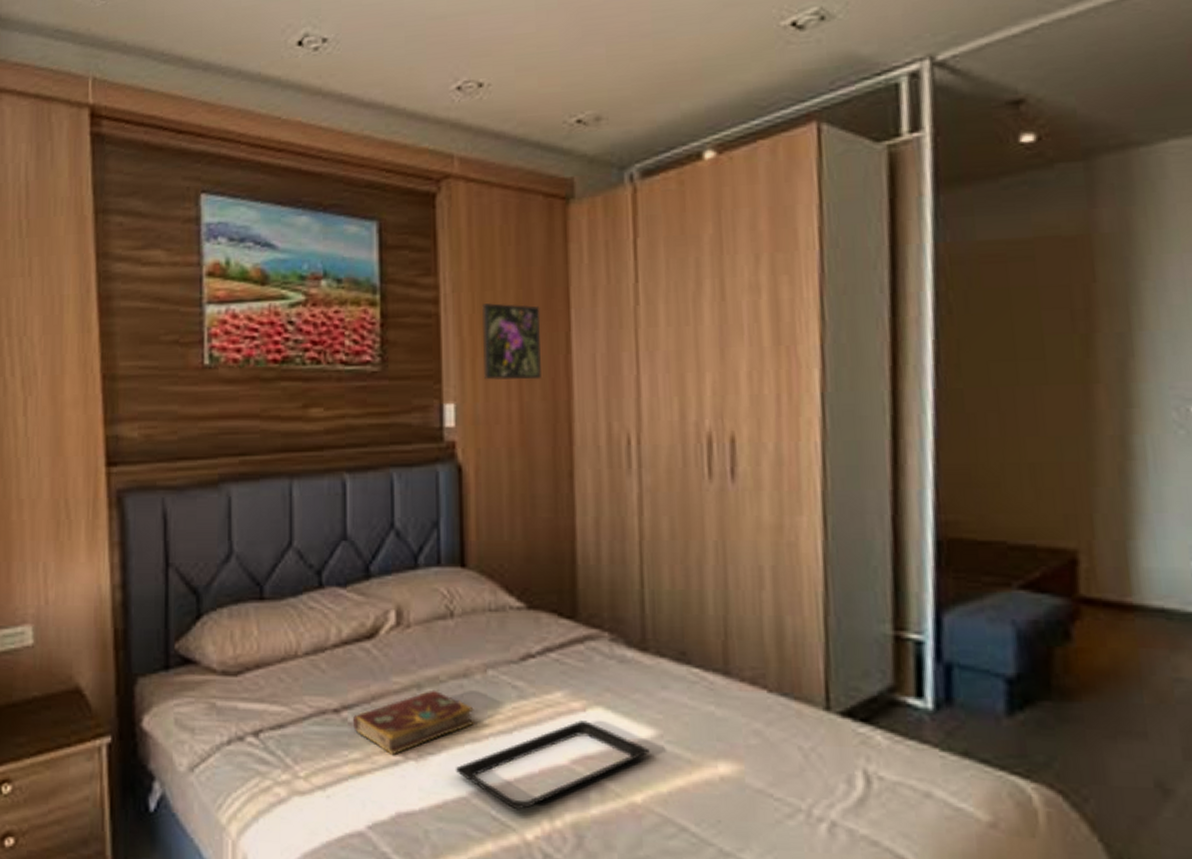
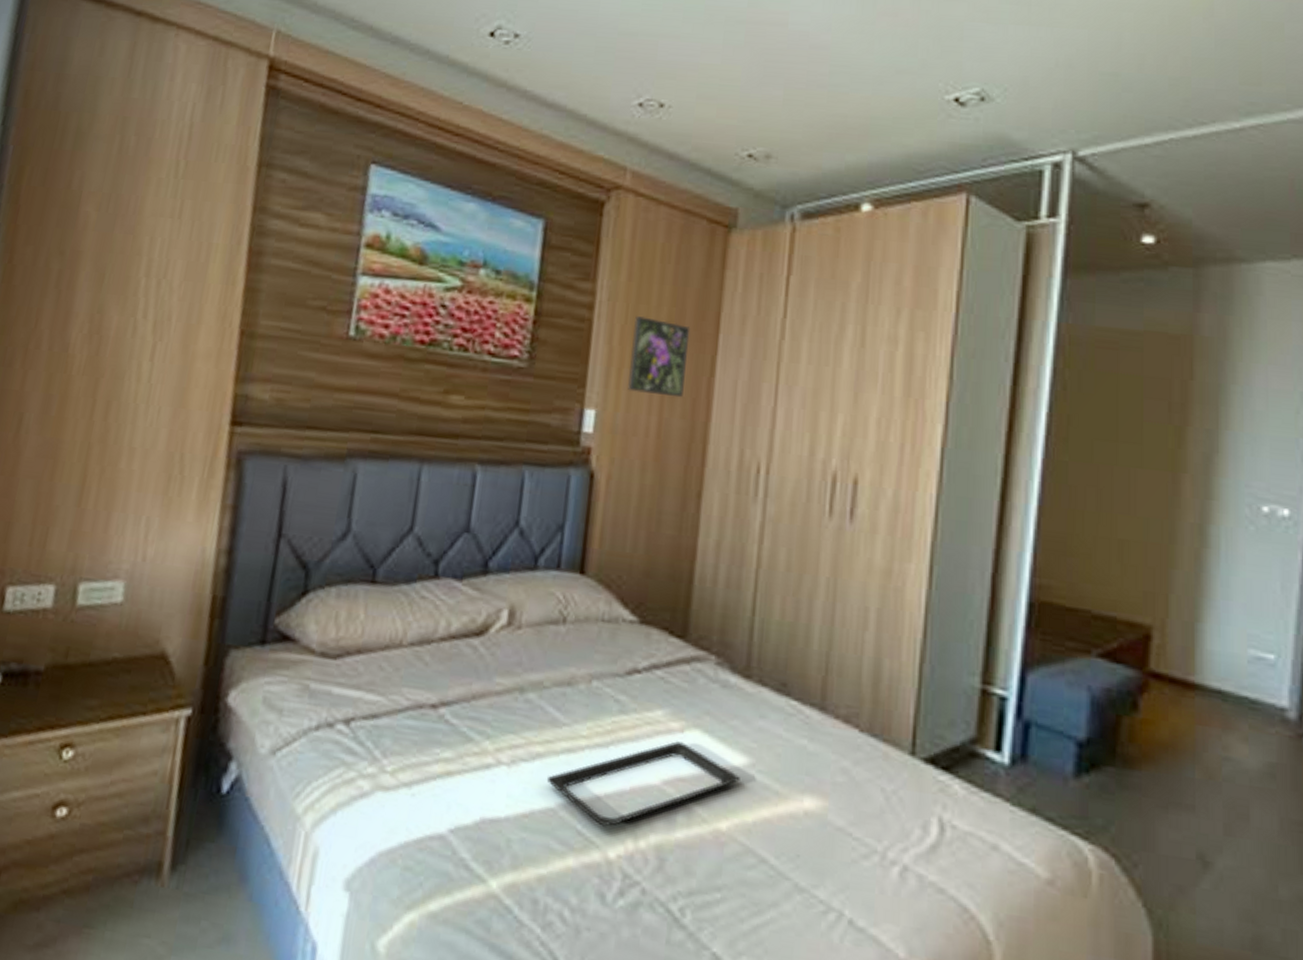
book: present [352,689,474,756] -> none [448,694,574,759]

